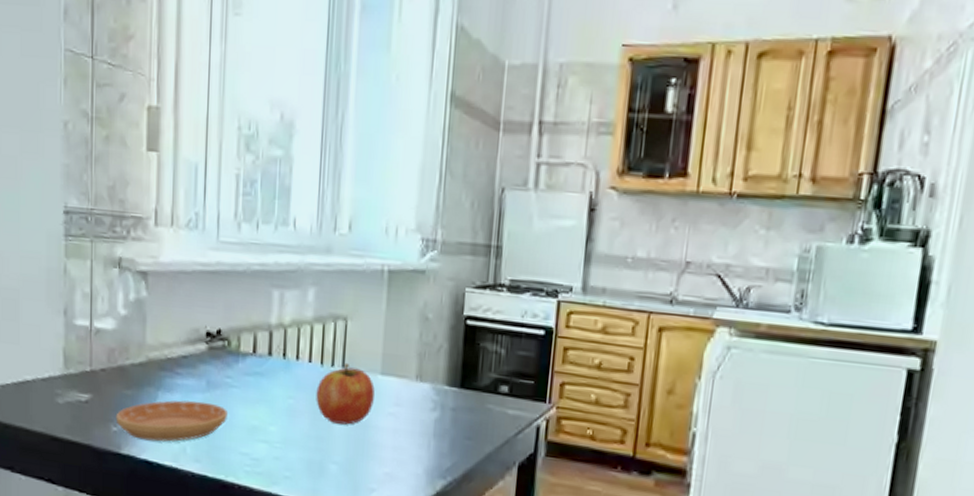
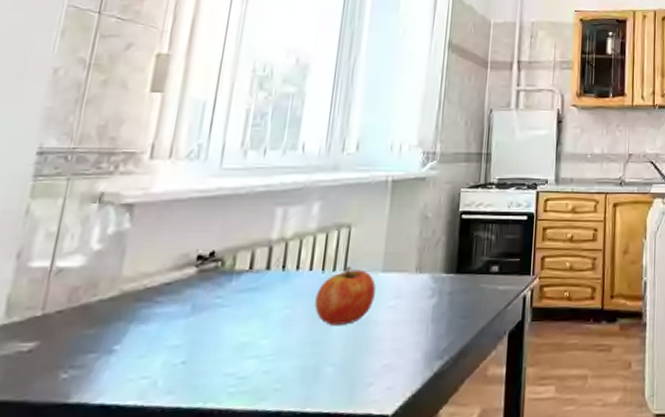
saucer: present [115,400,227,442] -> none [67,327,214,382]

